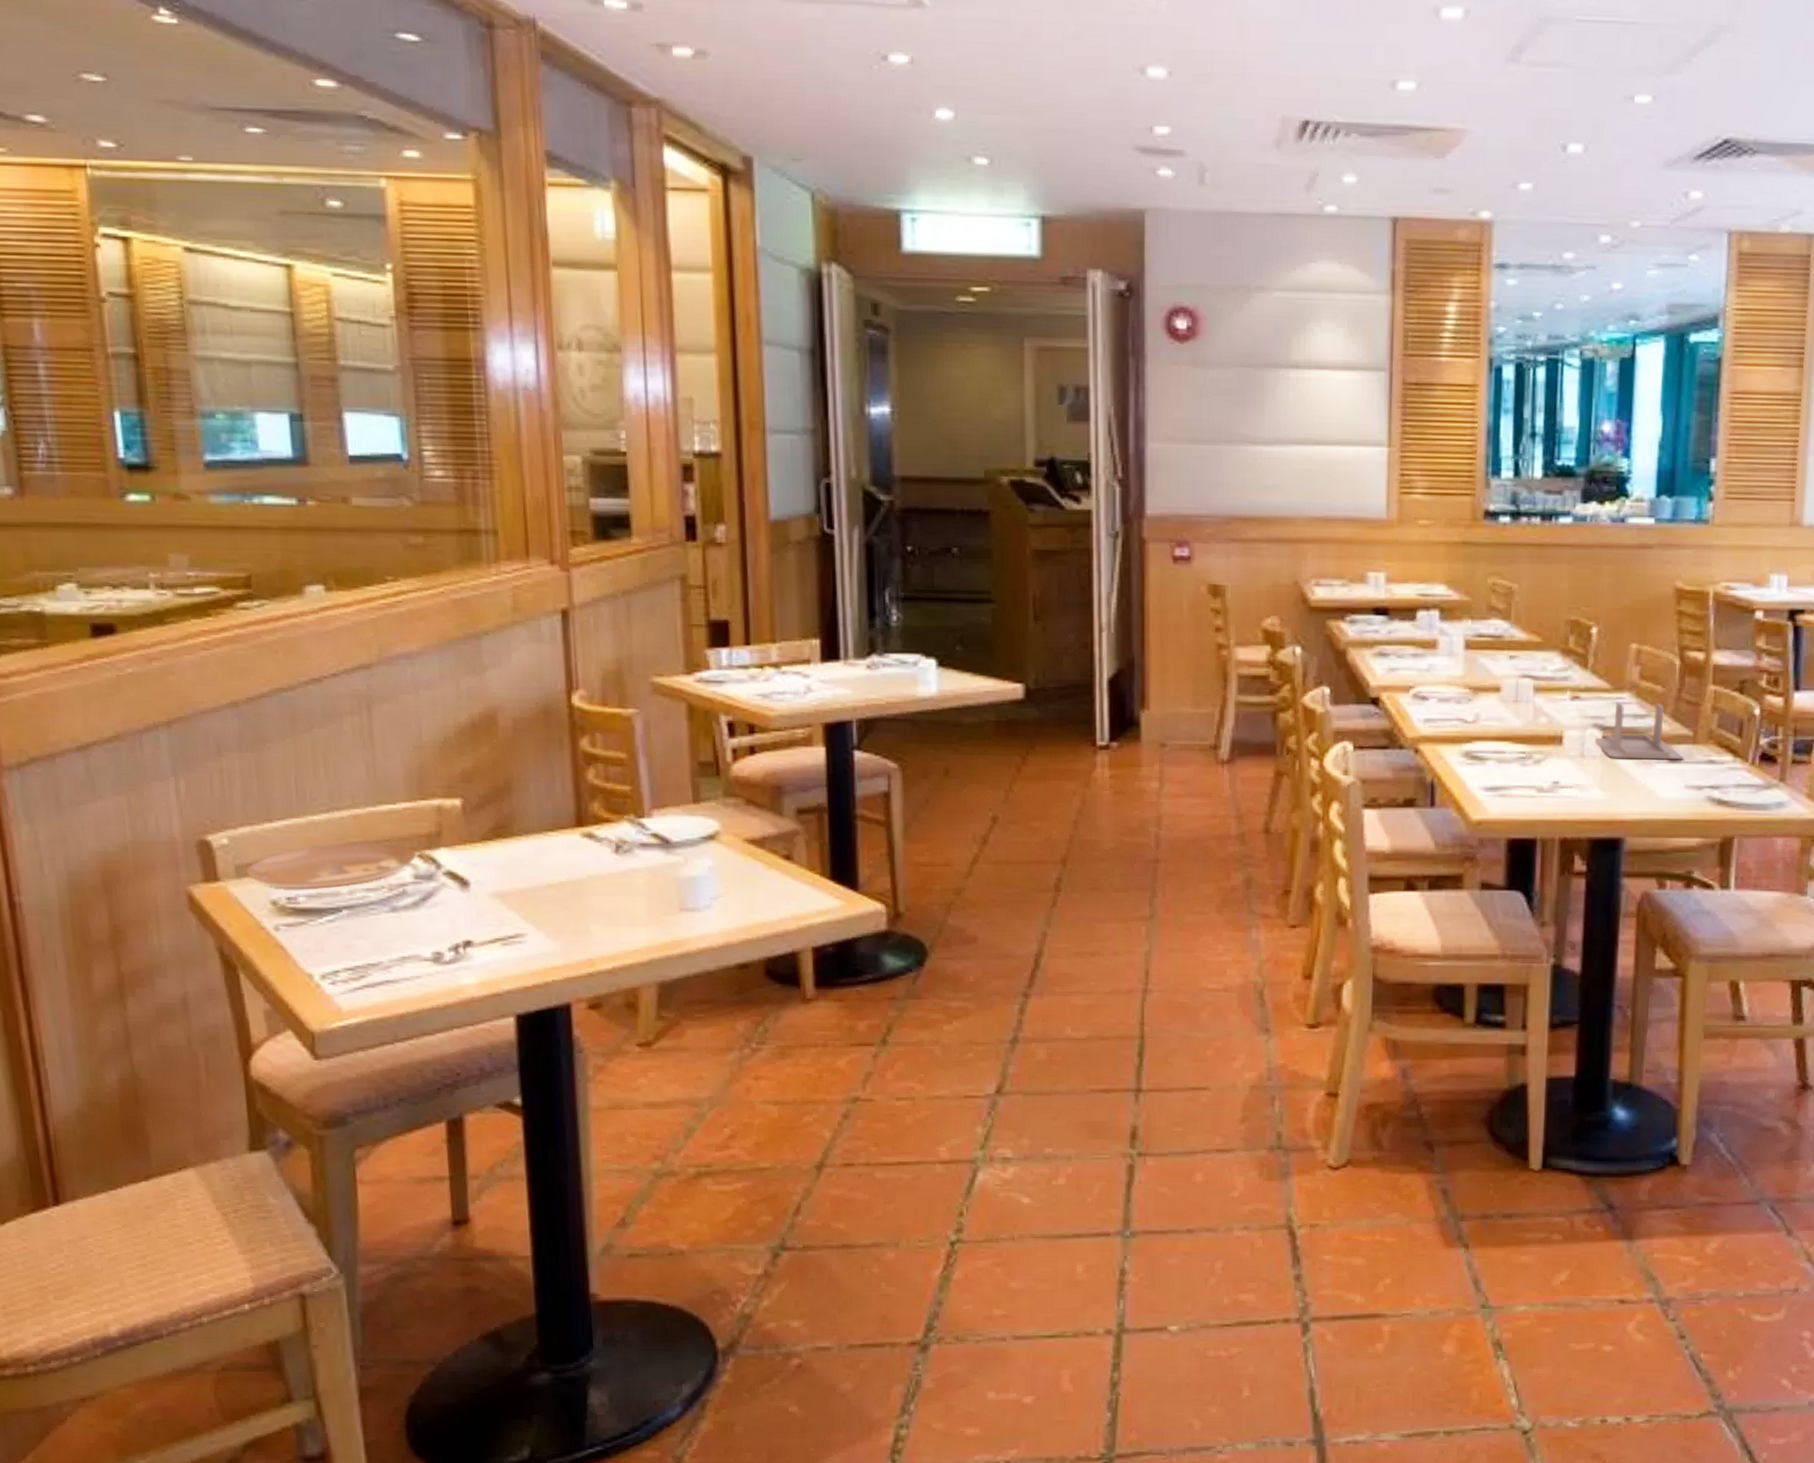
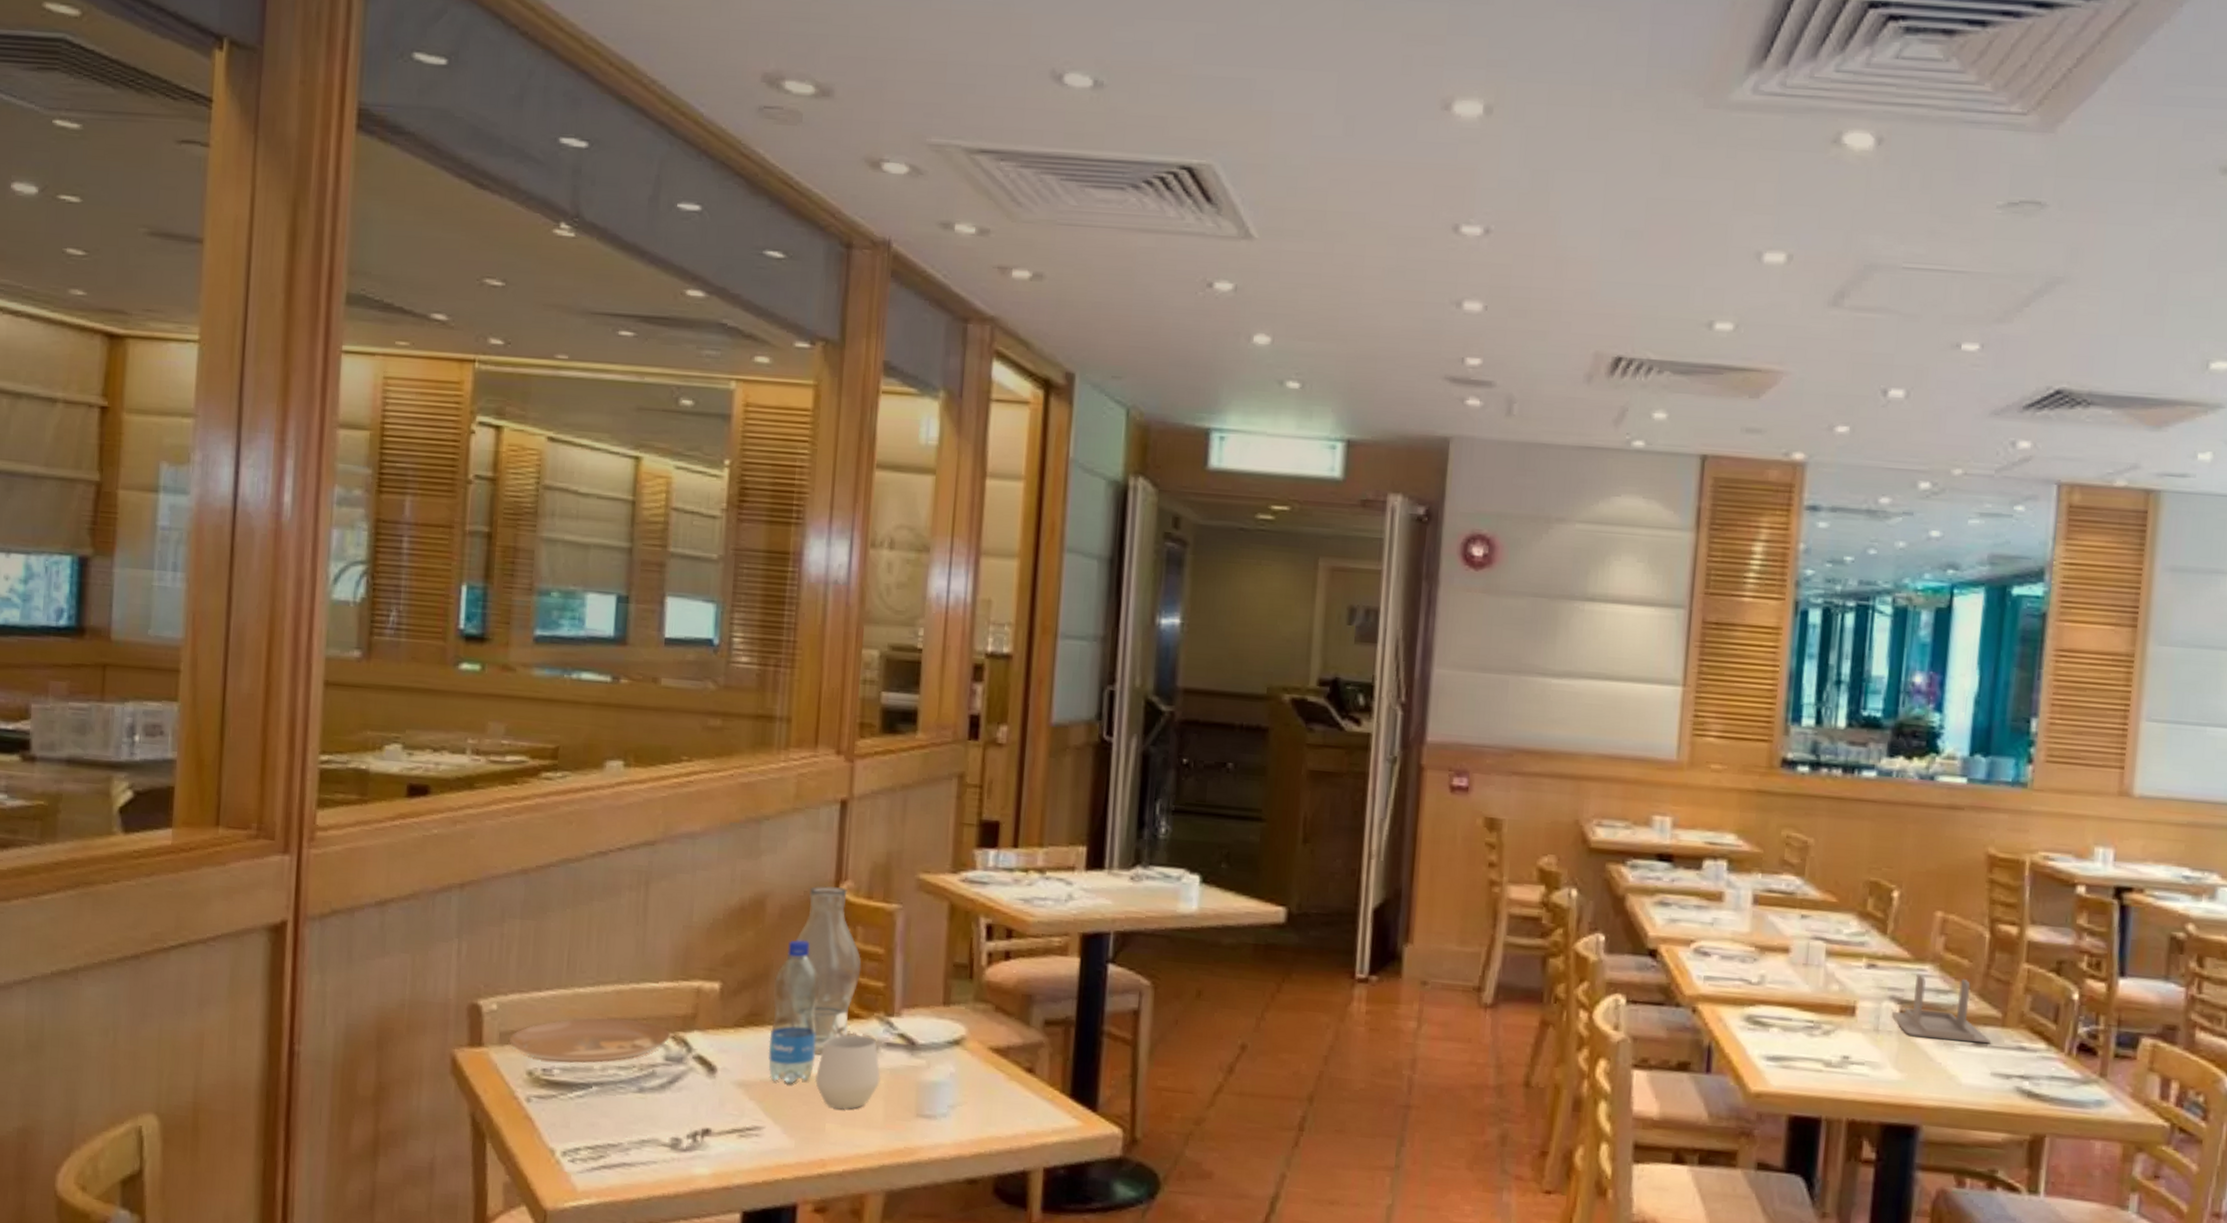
bottle: none [516,751,570,891] -> present [768,940,819,1084]
vase: none [527,696,605,860] -> present [787,886,862,1055]
cup: none [571,838,639,911] -> present [814,1034,881,1110]

